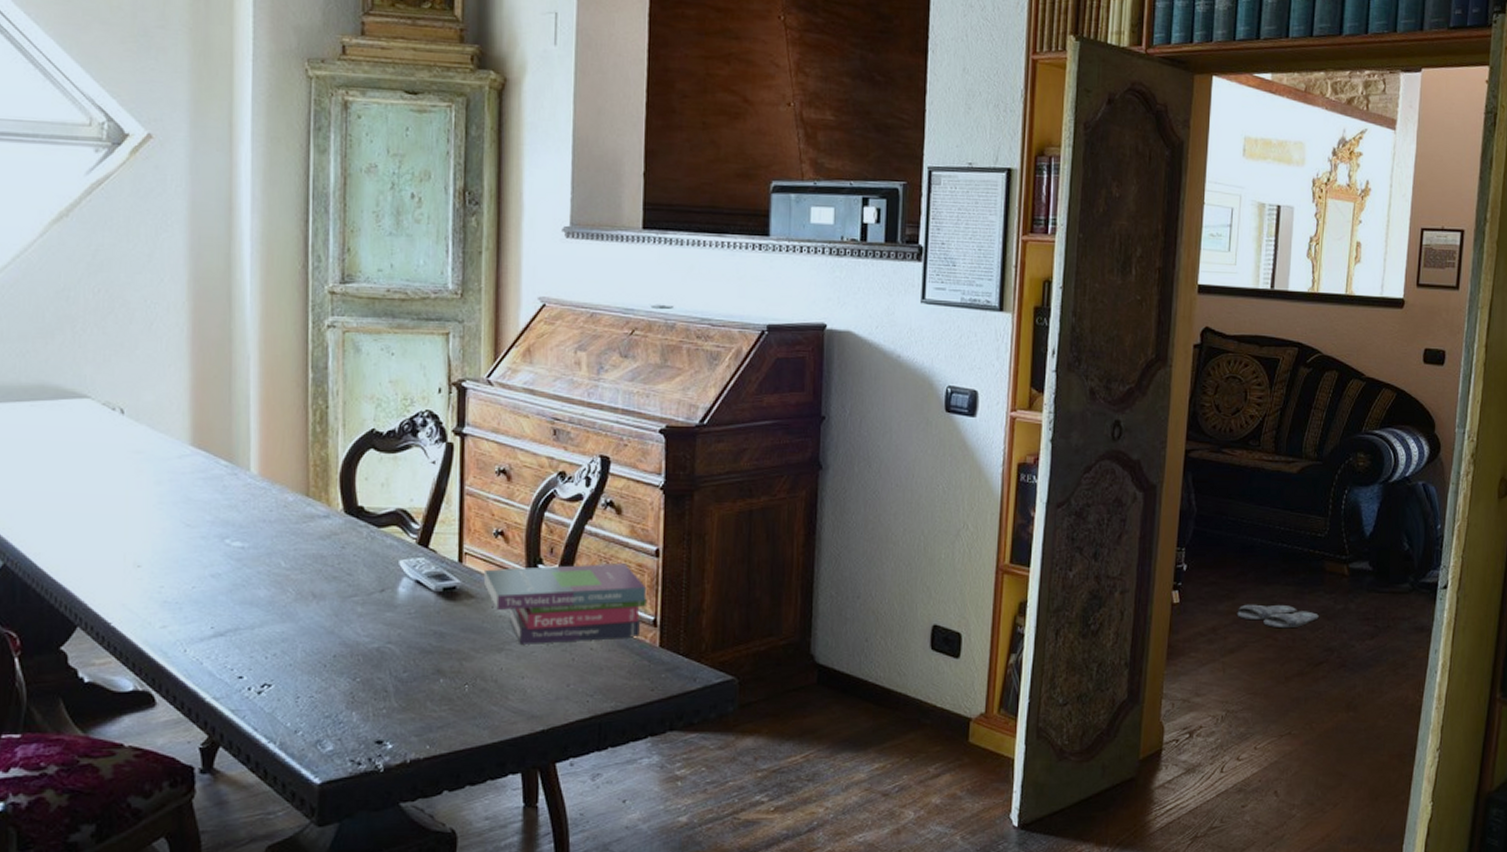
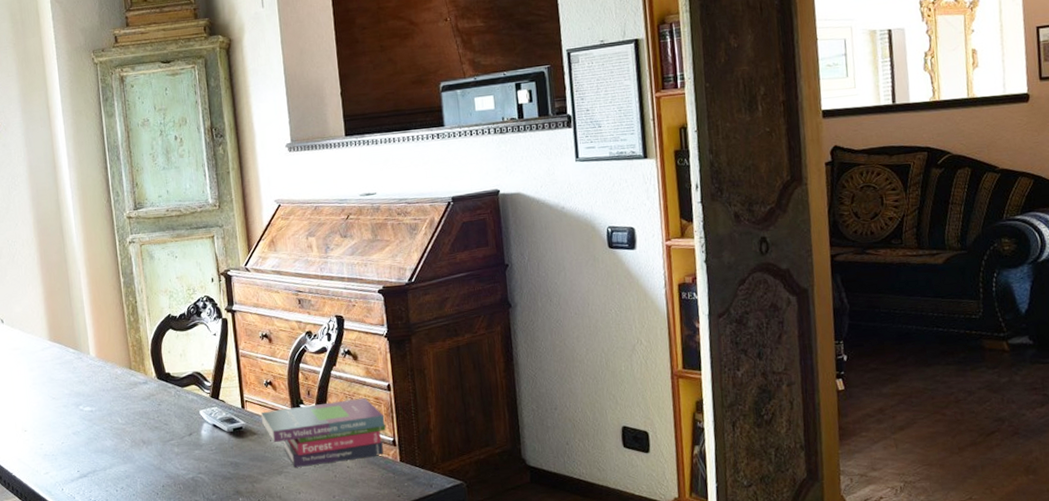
slippers: present [1237,604,1319,629] -> none [901,382,984,405]

